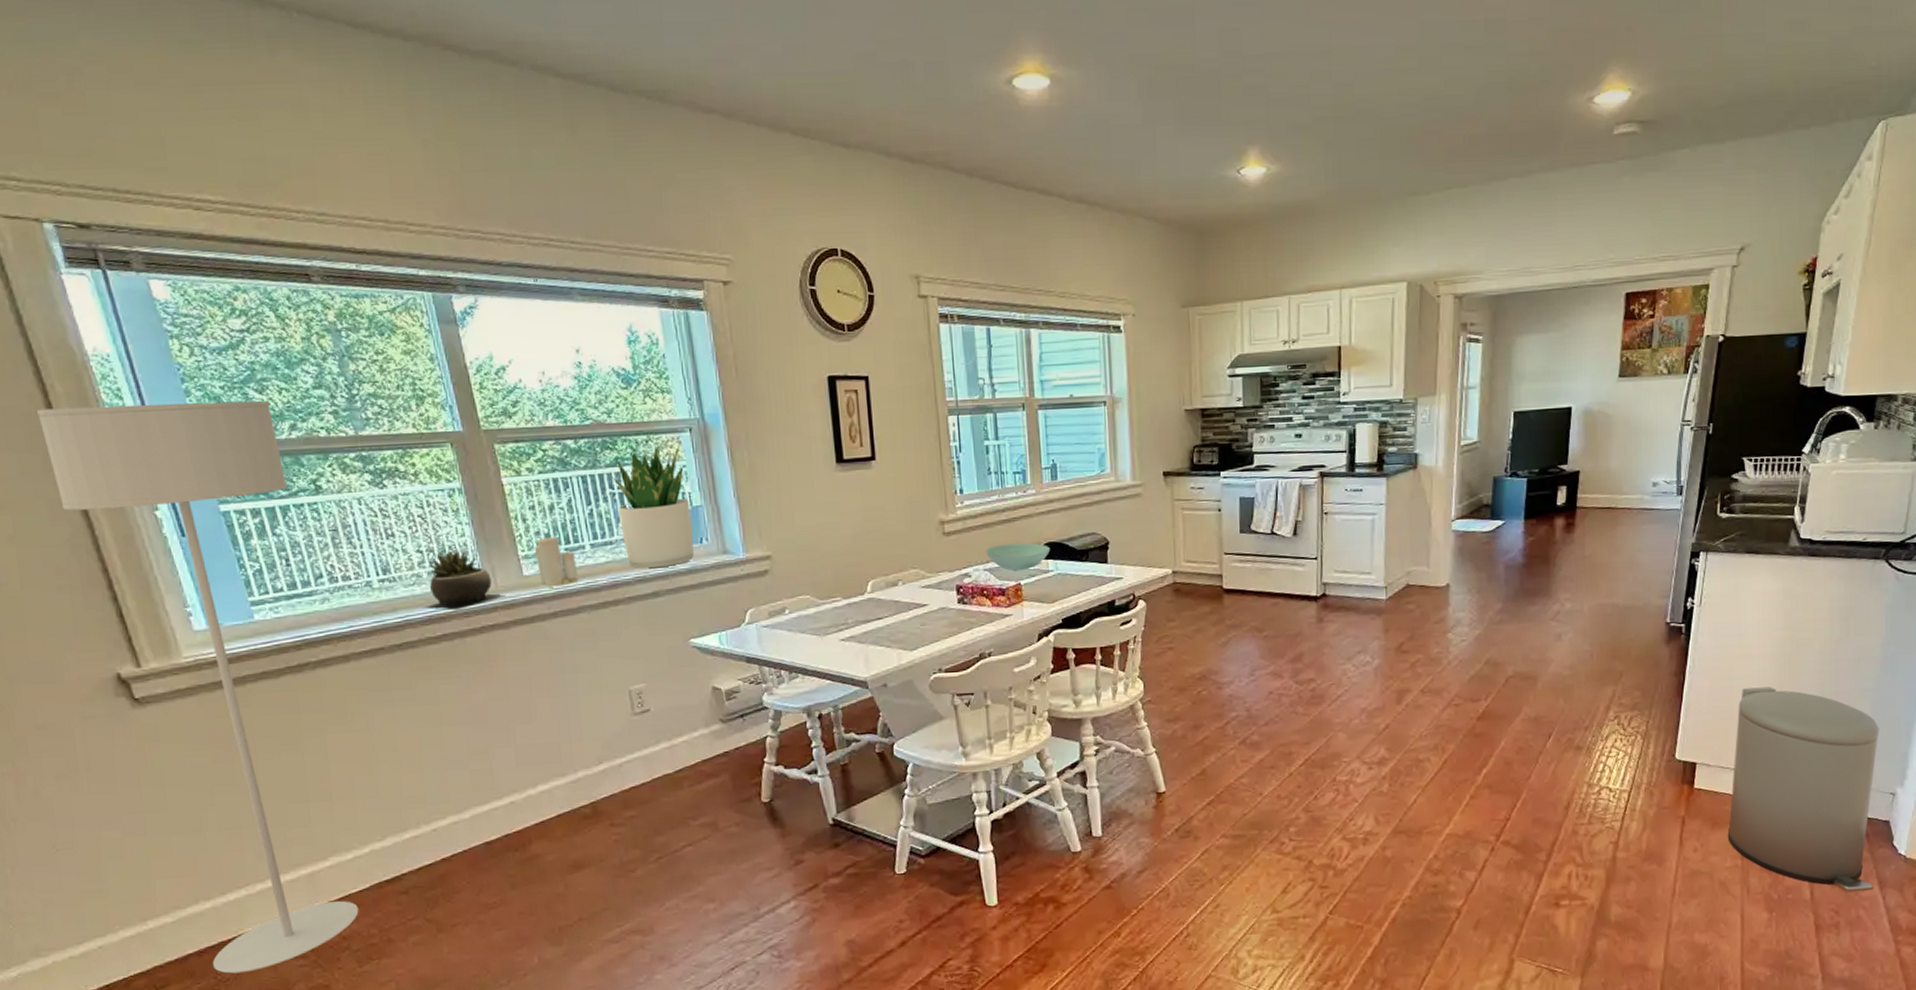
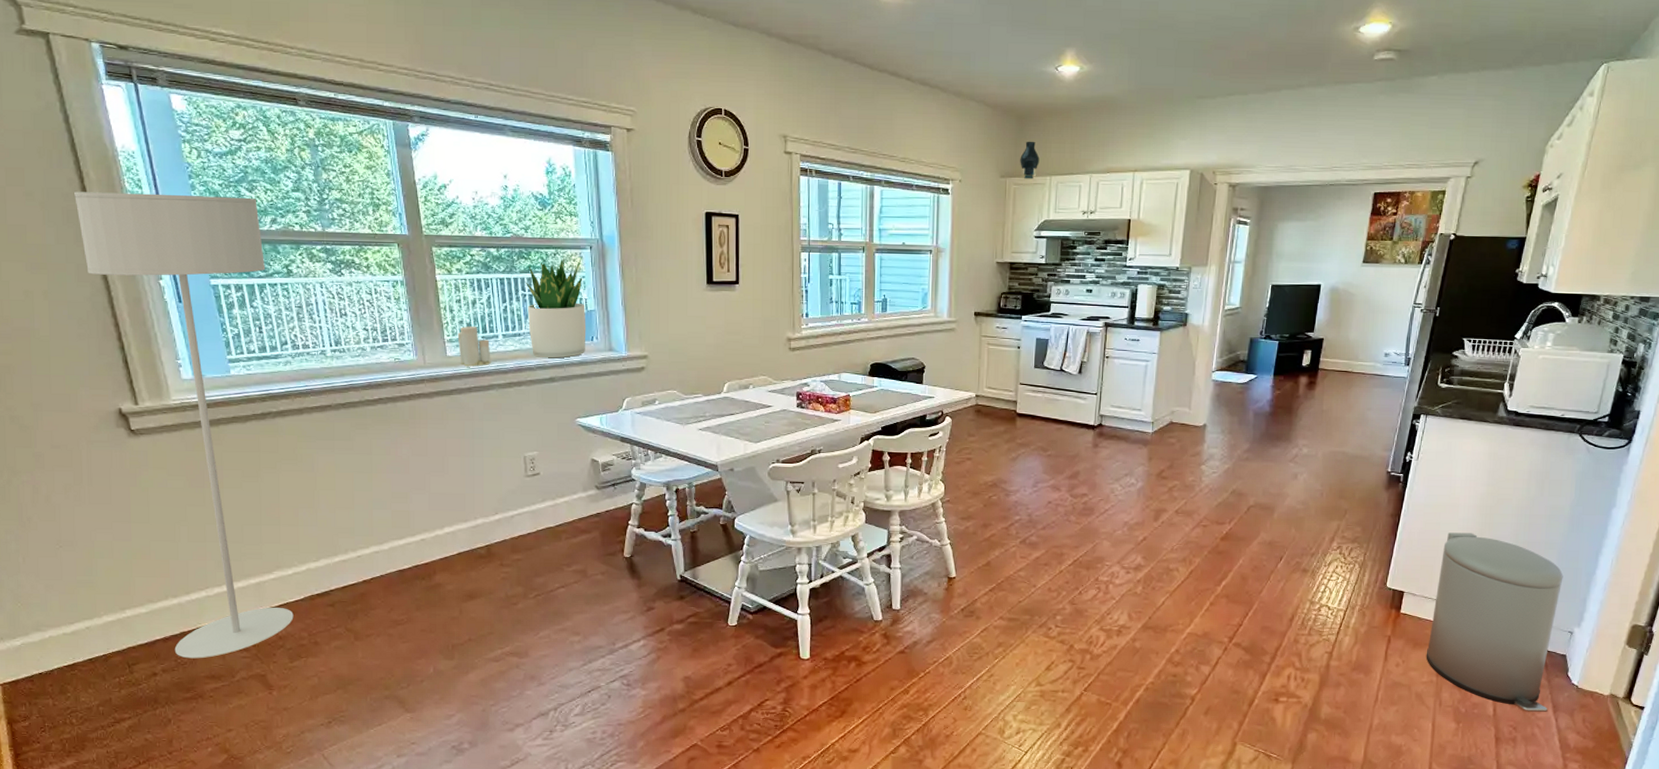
succulent plant: present [422,548,508,611] -> none [364,329,433,380]
bowl: present [985,543,1051,571] -> none [823,361,877,385]
vase: none [1203,261,1227,308] -> present [1020,141,1040,179]

